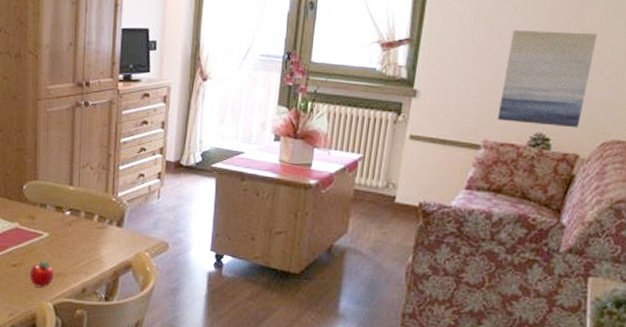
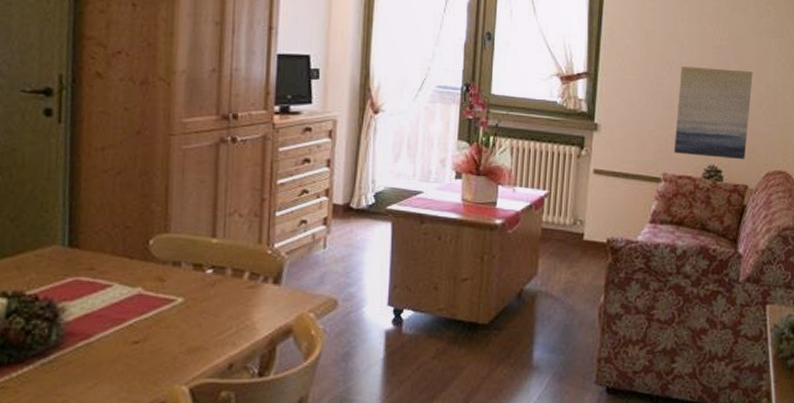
apple: present [29,261,54,288] -> none [157,334,190,368]

